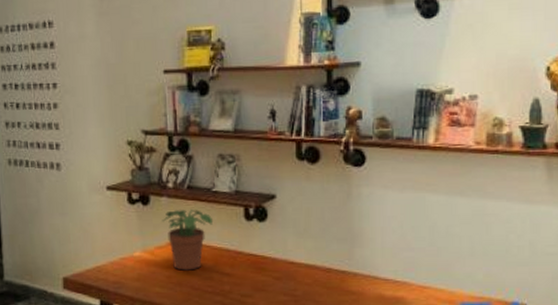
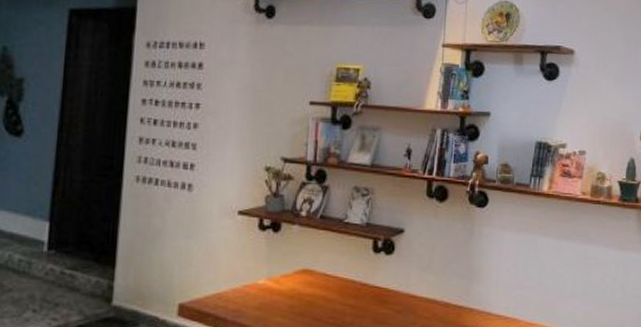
potted plant: present [162,208,214,271] -> none [291,238,343,301]

